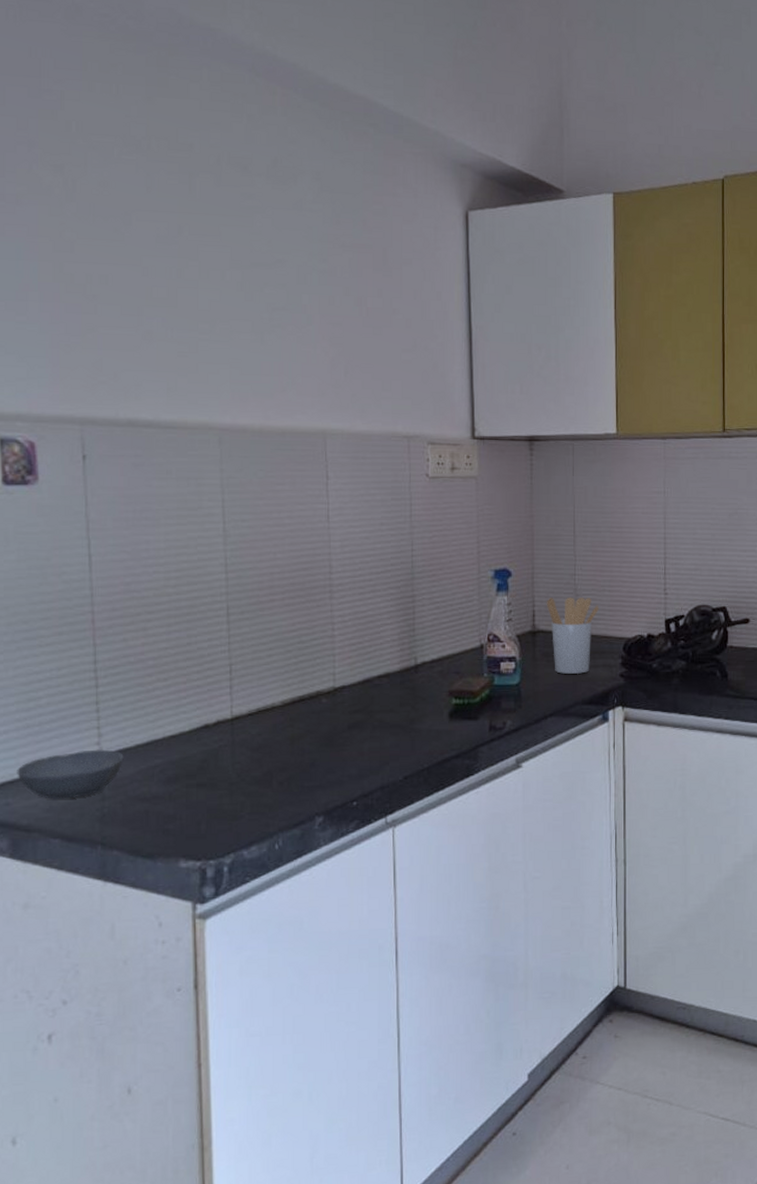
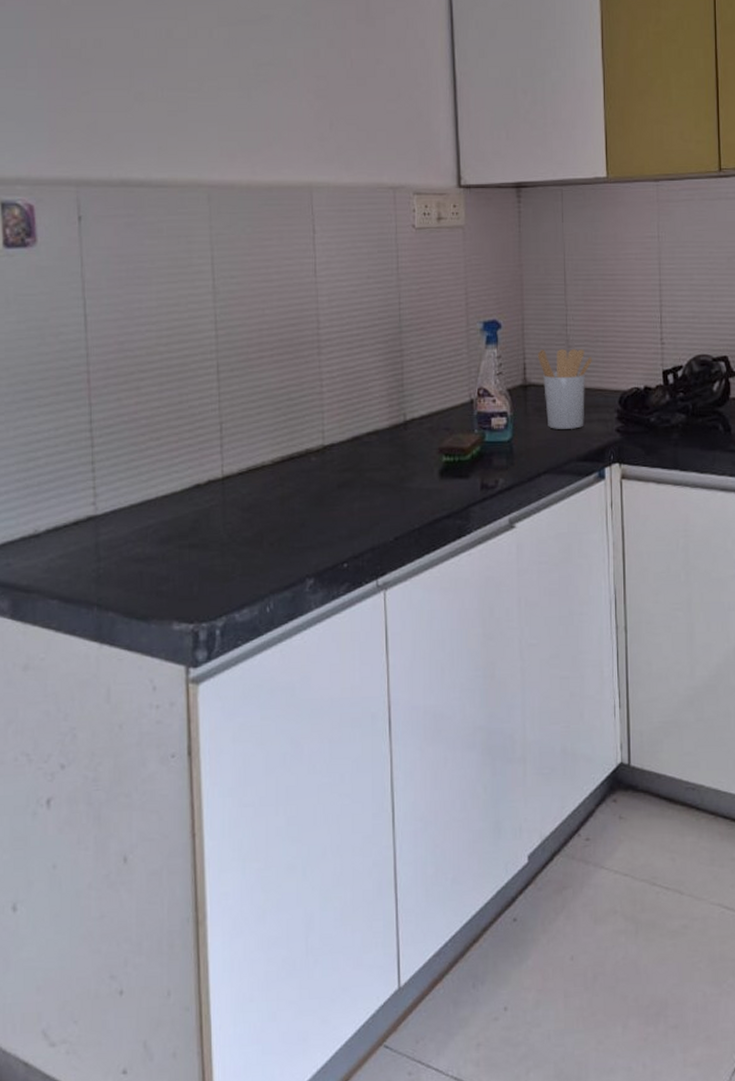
bowl: present [17,749,124,799] -> none [17,509,118,560]

